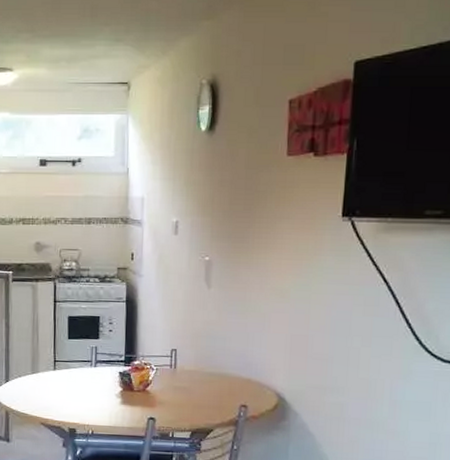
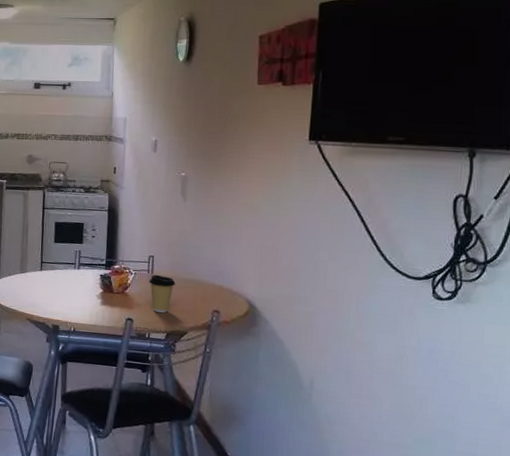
coffee cup: none [172,369,200,410] -> present [149,274,176,313]

